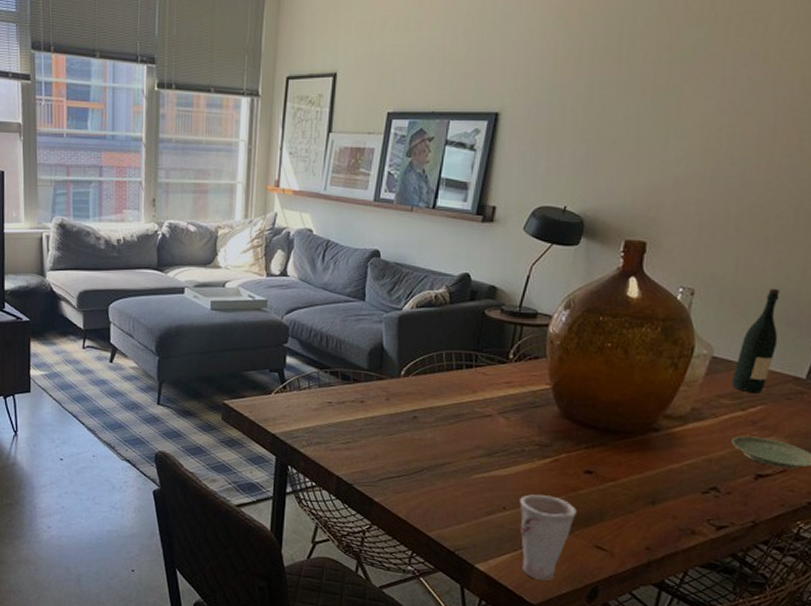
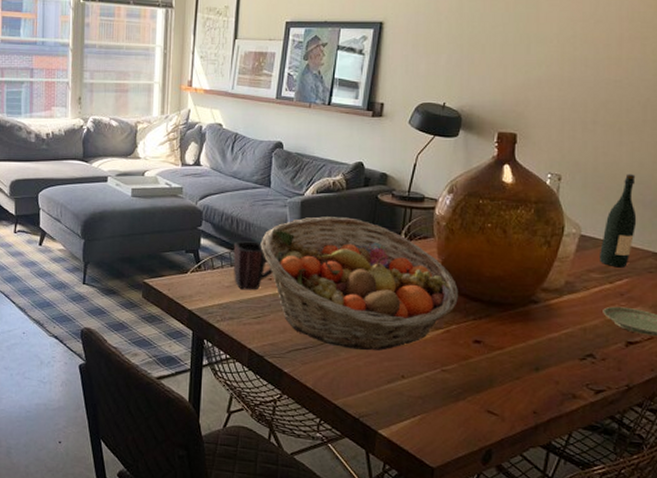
mug: none [321,360,365,414] -> present [233,241,273,291]
fruit basket: none [352,334,570,480] -> present [260,216,458,351]
cup: present [520,495,576,582] -> none [417,363,468,446]

